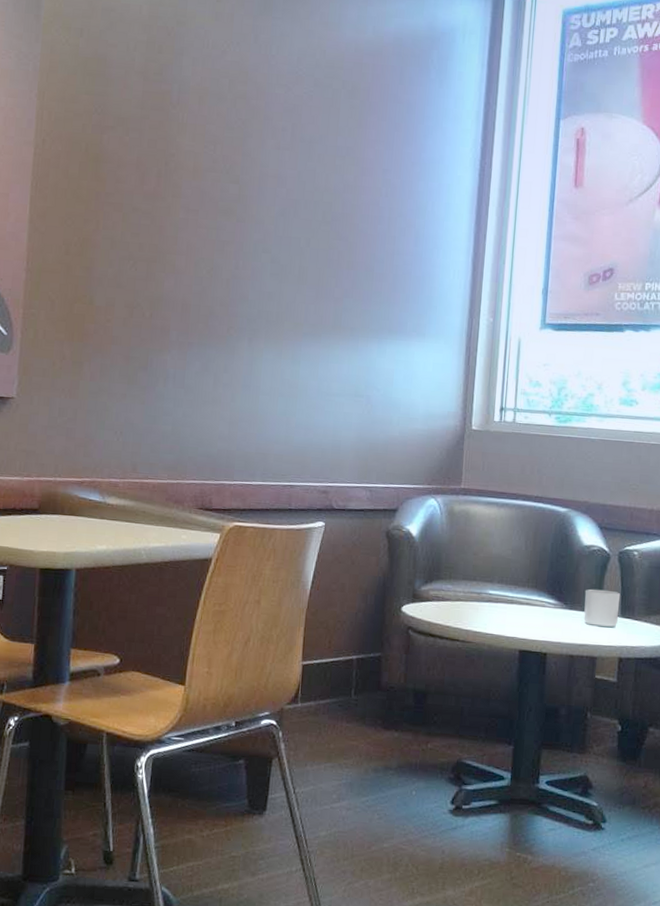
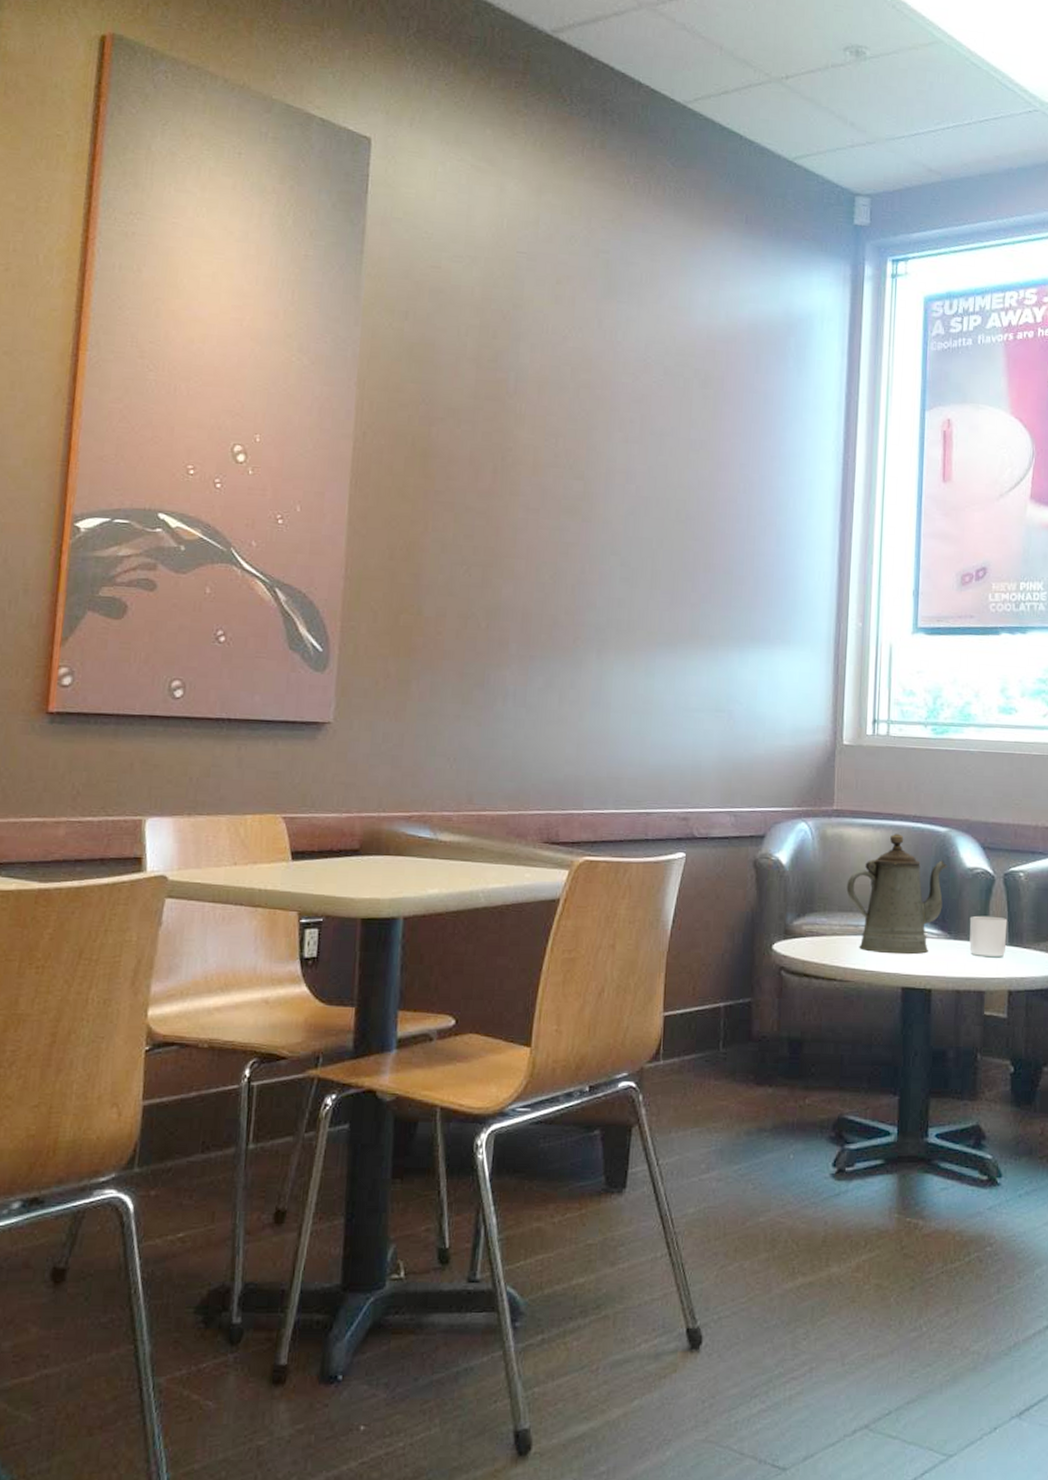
coffee pot: none [471,511,566,622] -> present [846,833,948,955]

